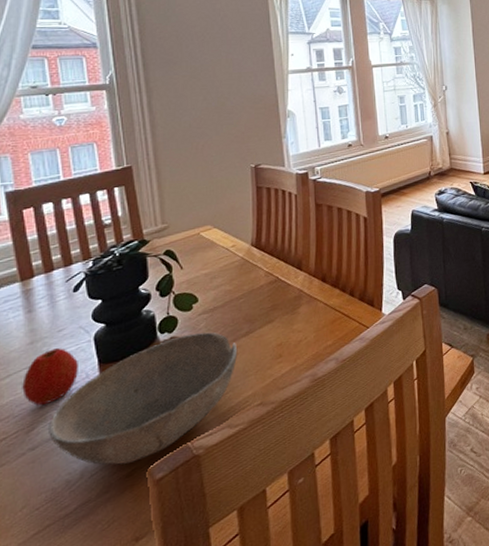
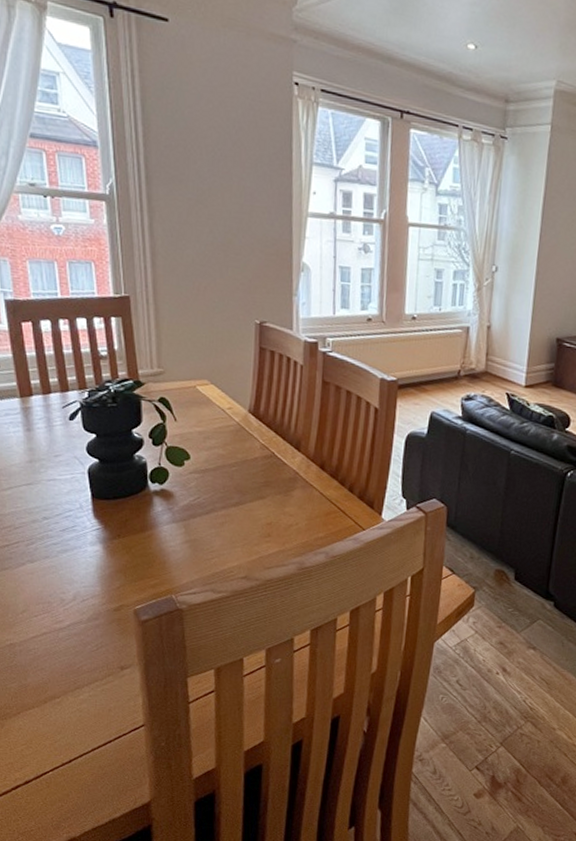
apple: present [22,348,78,406] -> none [22,472,73,524]
bowl: present [49,332,238,465] -> none [46,490,227,599]

